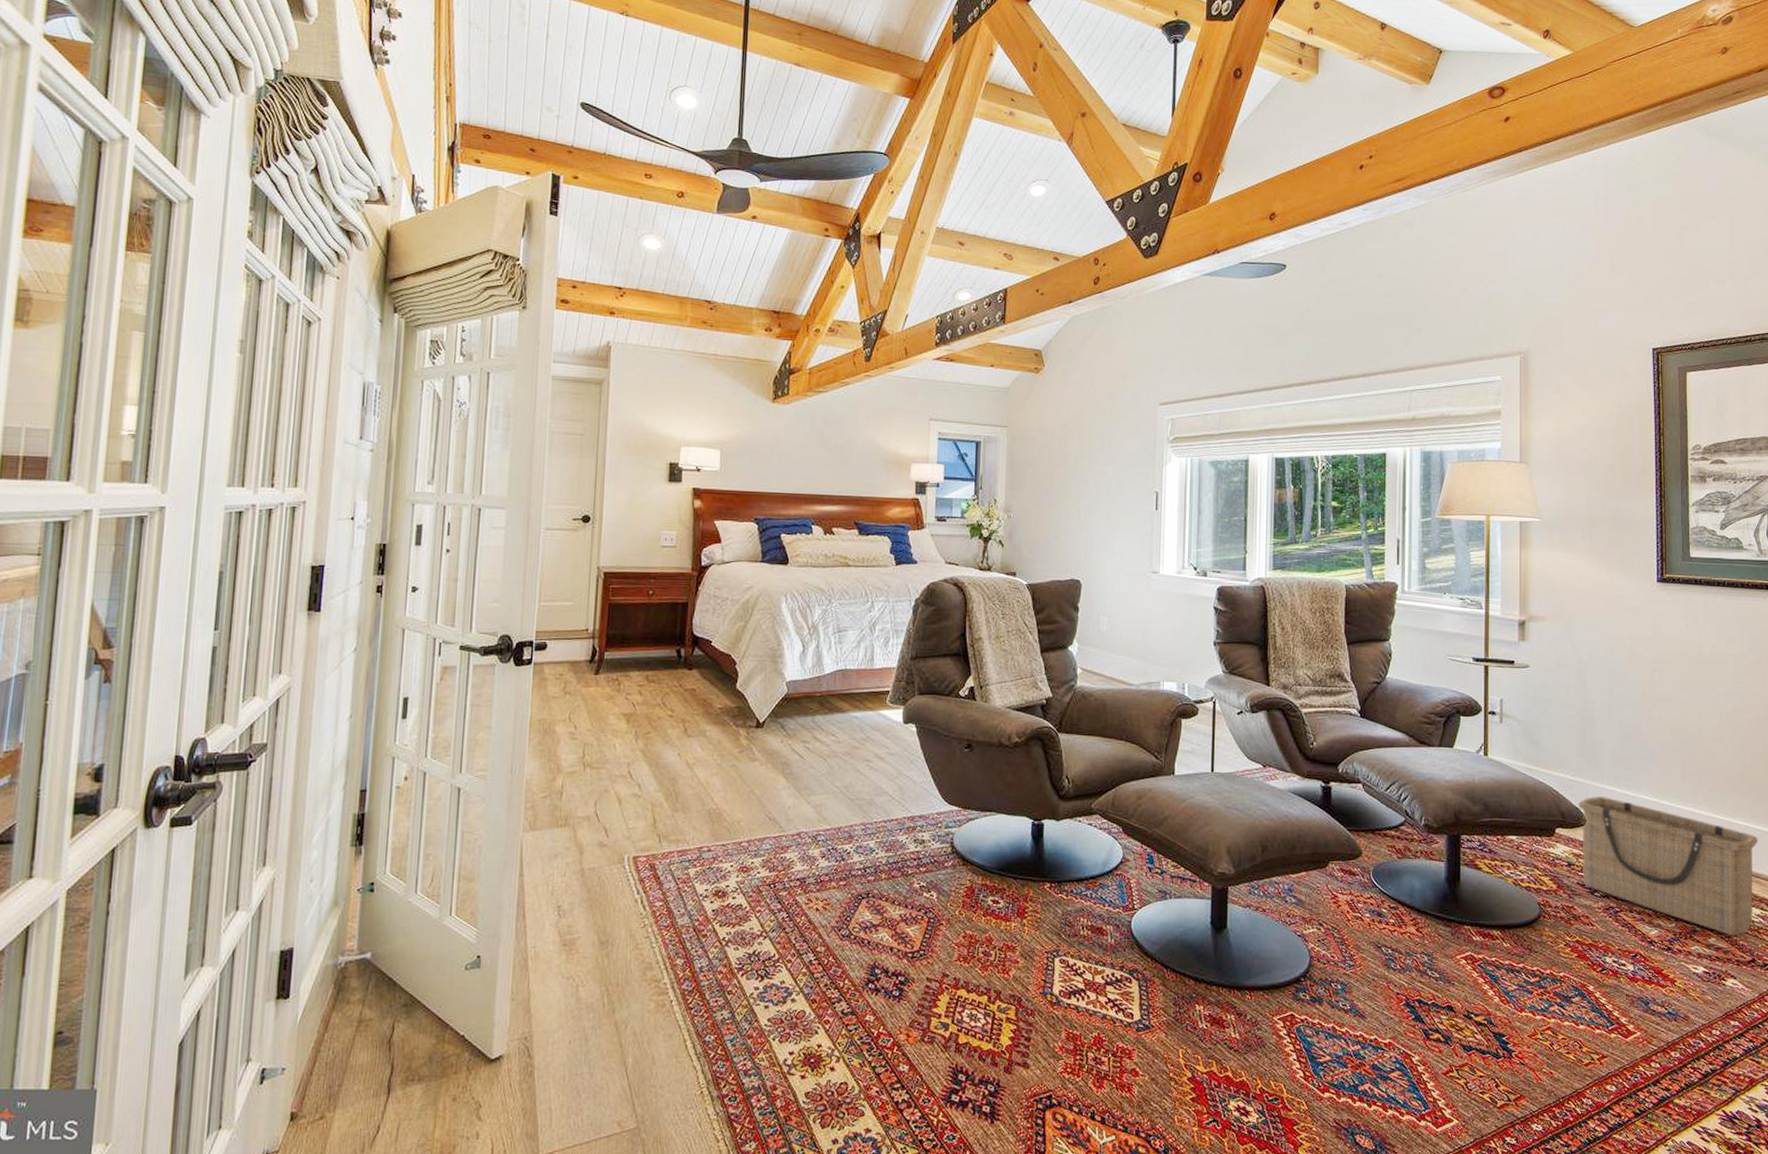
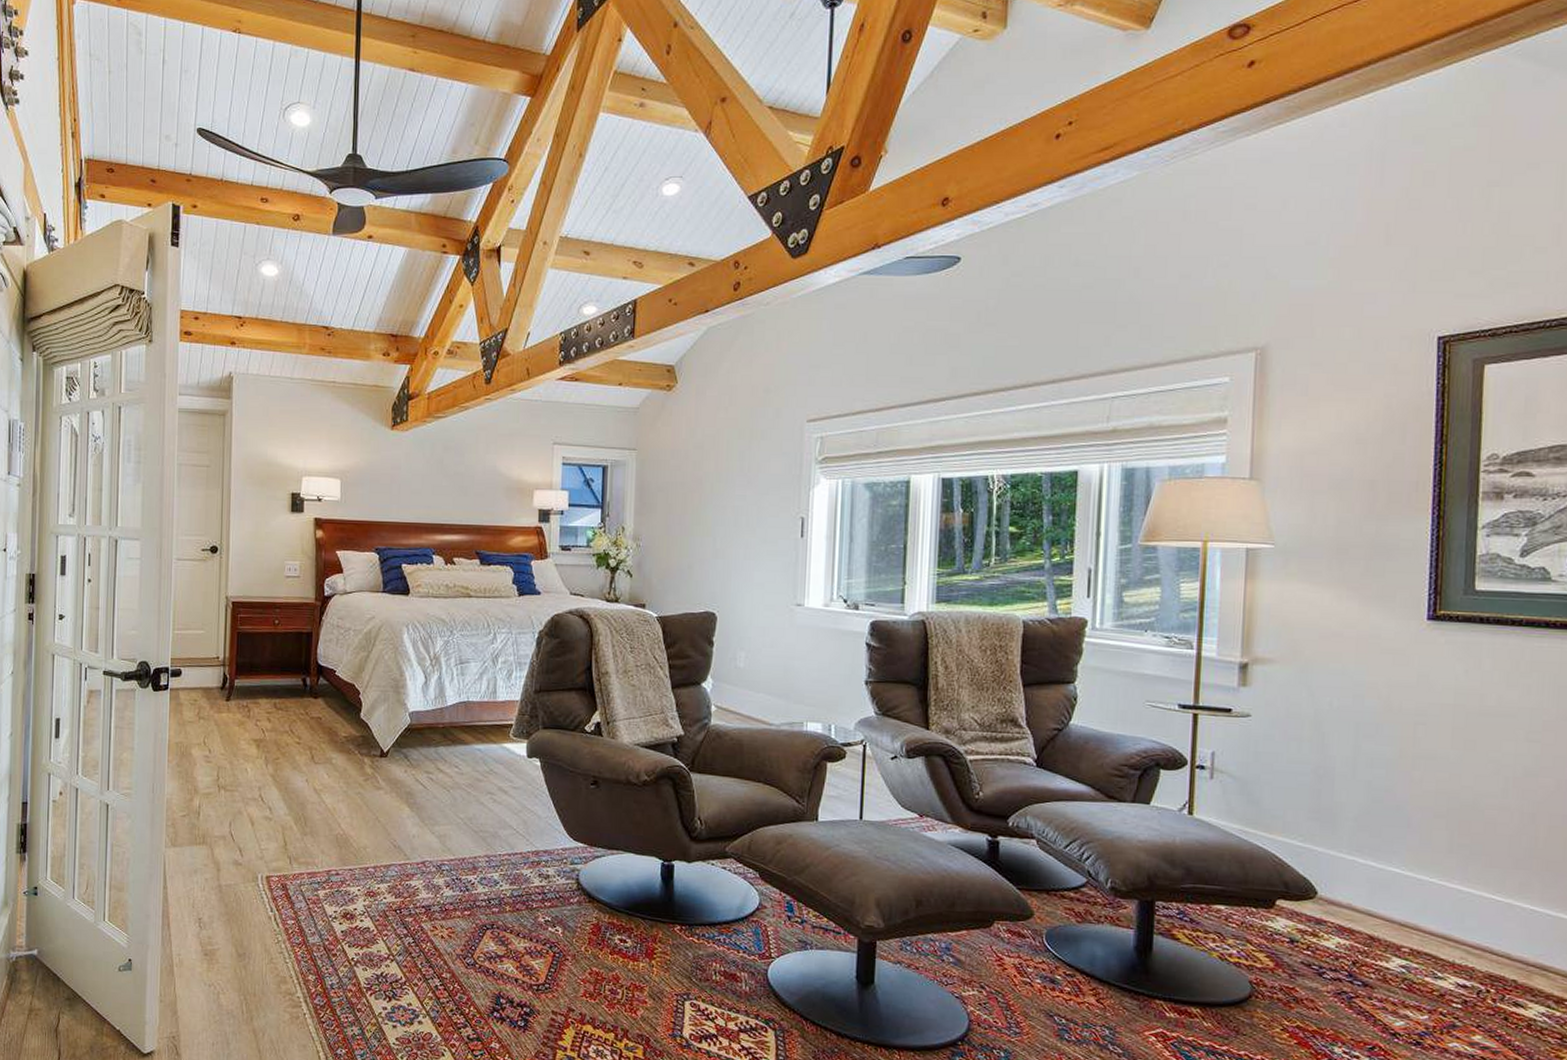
basket: present [1578,797,1758,935] -> none [1307,866,1548,1035]

